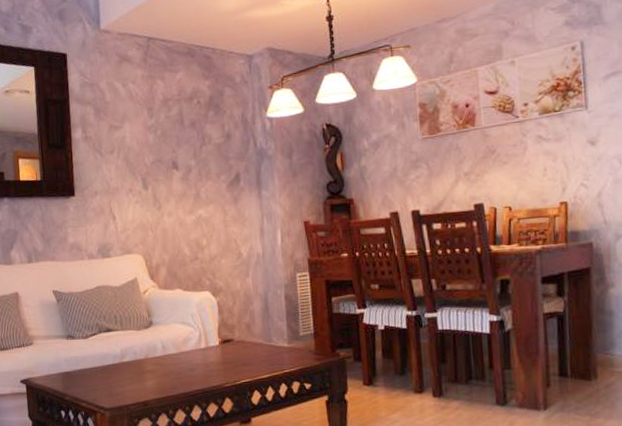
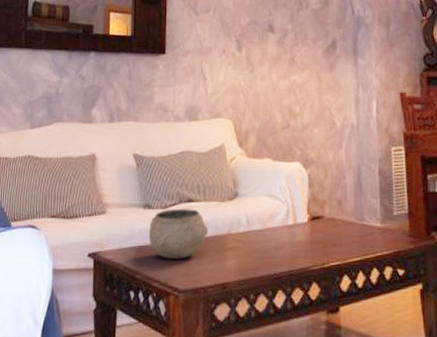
bowl: none [73,337,128,382] -> present [148,209,209,259]

